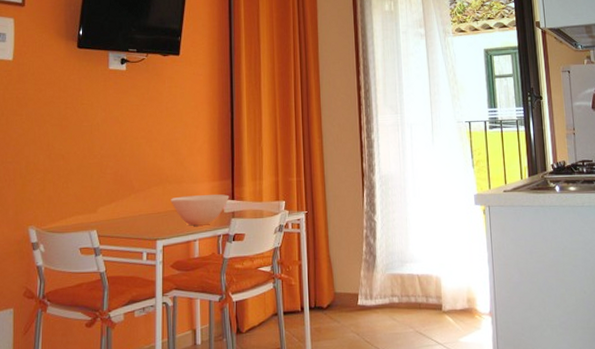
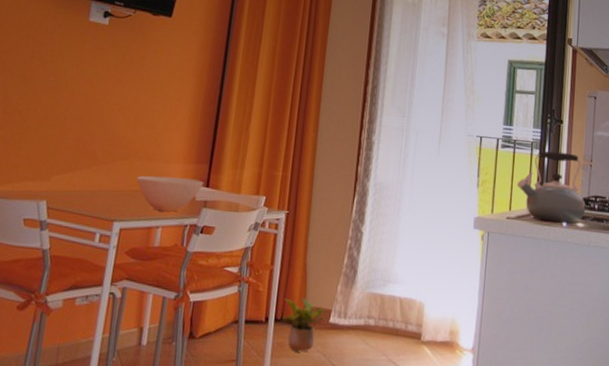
potted plant: none [314,286,354,334] -> present [279,297,325,352]
kettle: none [508,125,575,189] -> present [516,150,586,224]

